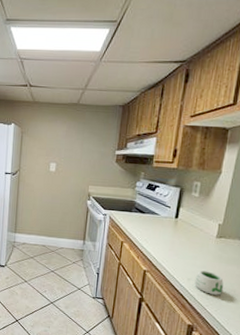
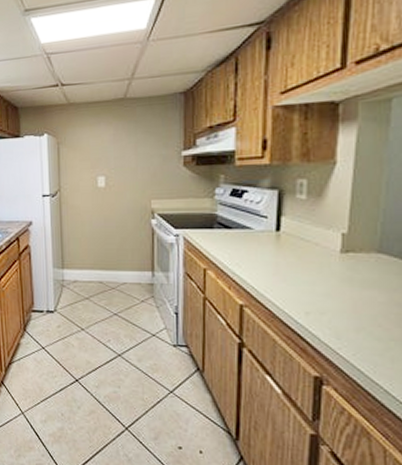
mug: present [194,270,224,295] -> none [316,298,362,333]

